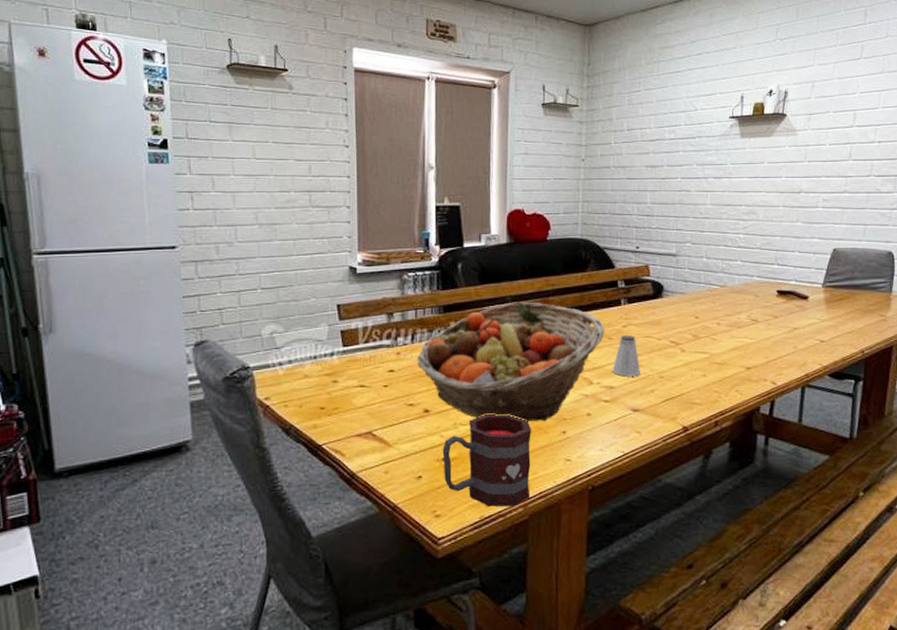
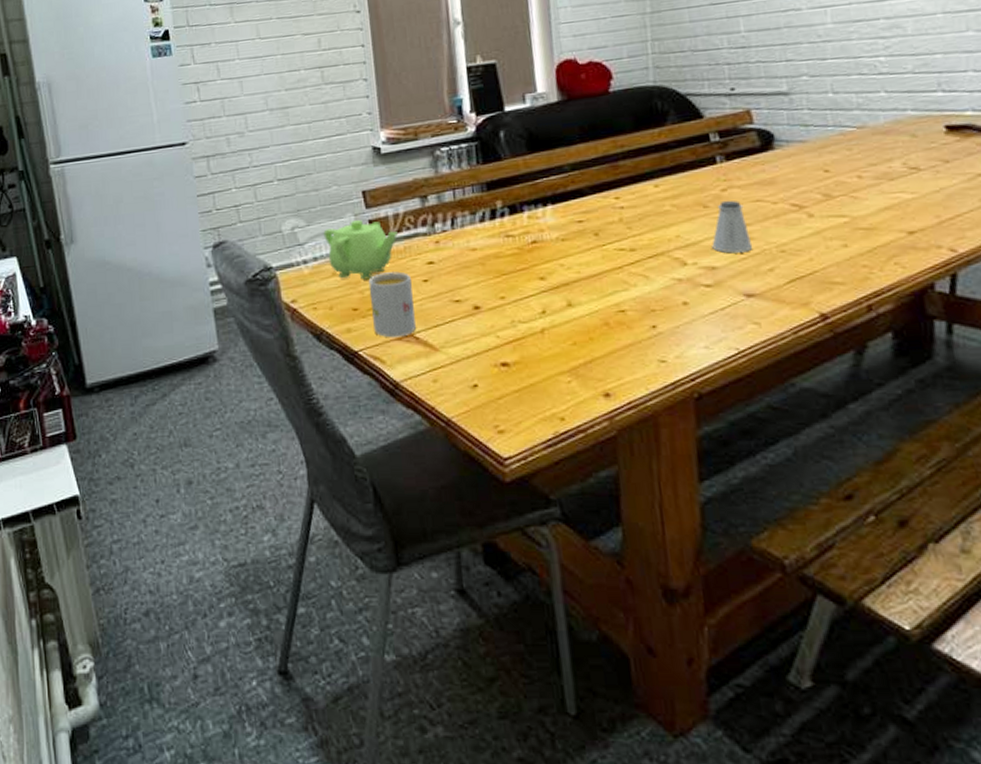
teapot: none [299,330,365,383] -> present [323,220,398,280]
mug: none [336,377,374,434] -> present [368,272,416,338]
fruit basket: present [417,302,606,422] -> none [460,169,698,316]
mug: present [442,414,531,507] -> none [499,307,616,421]

